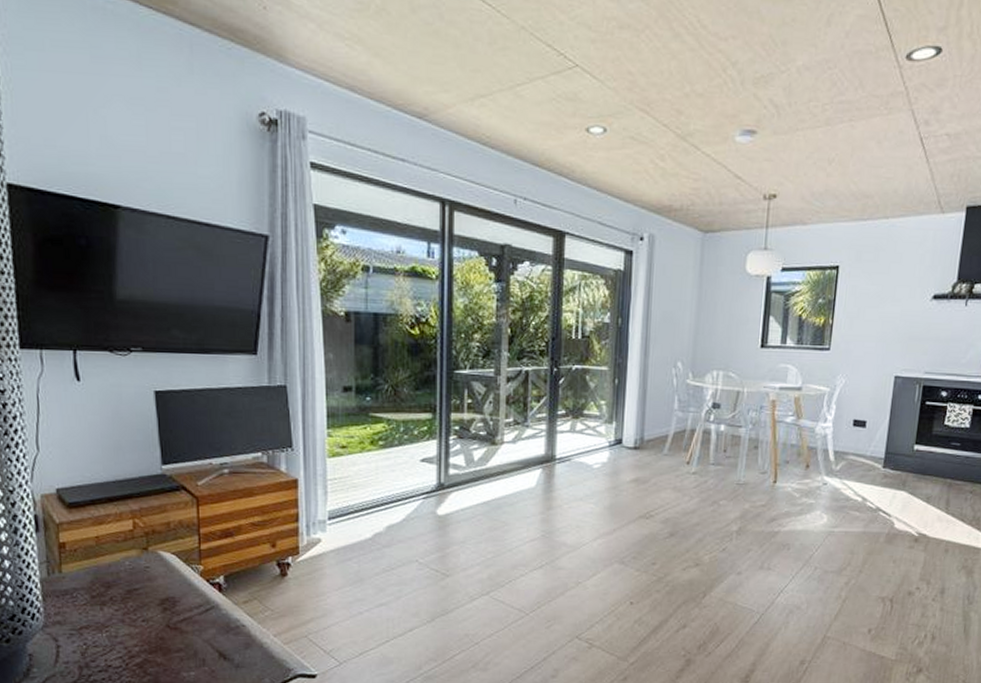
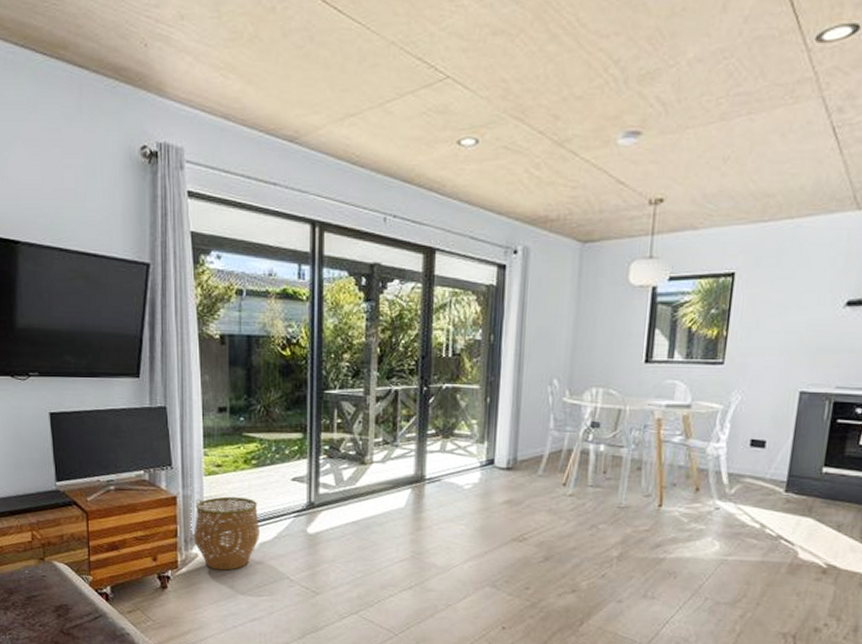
basket: none [316,478,388,555] -> present [193,496,261,571]

